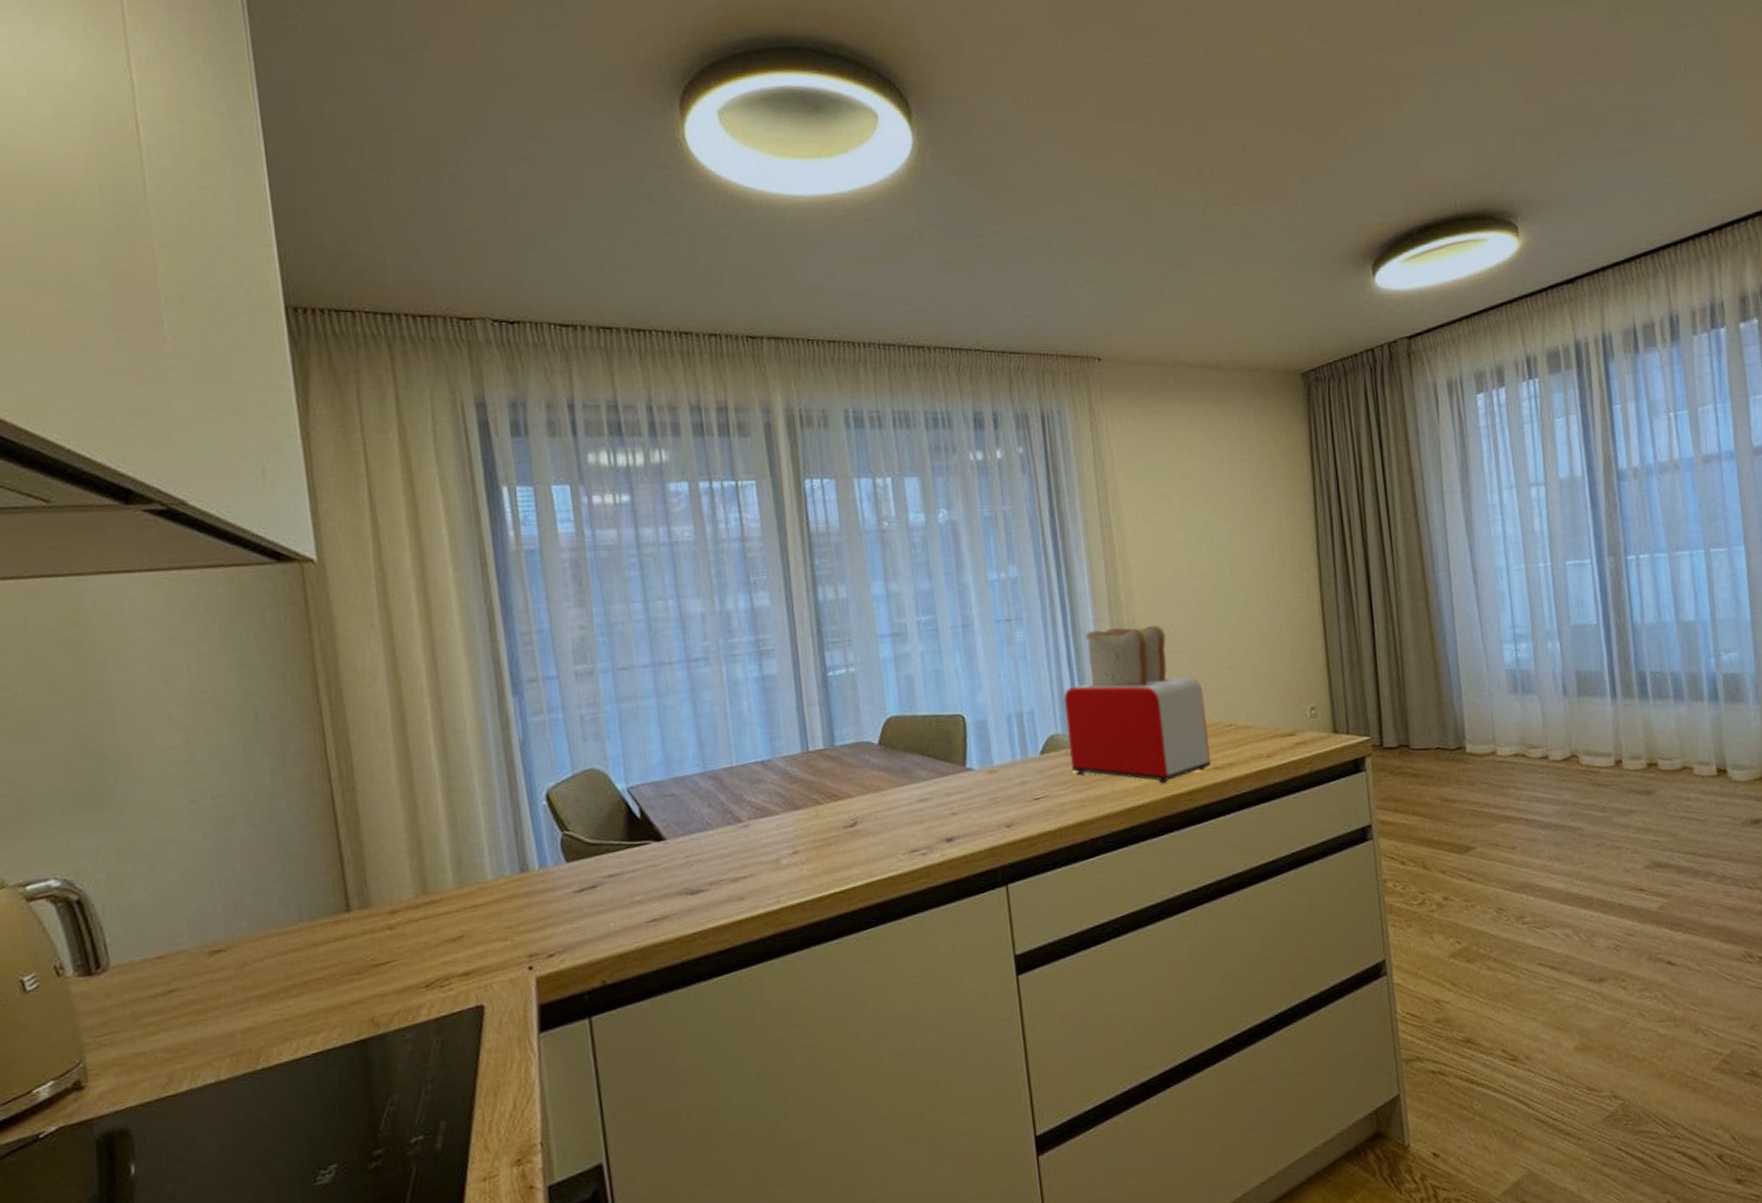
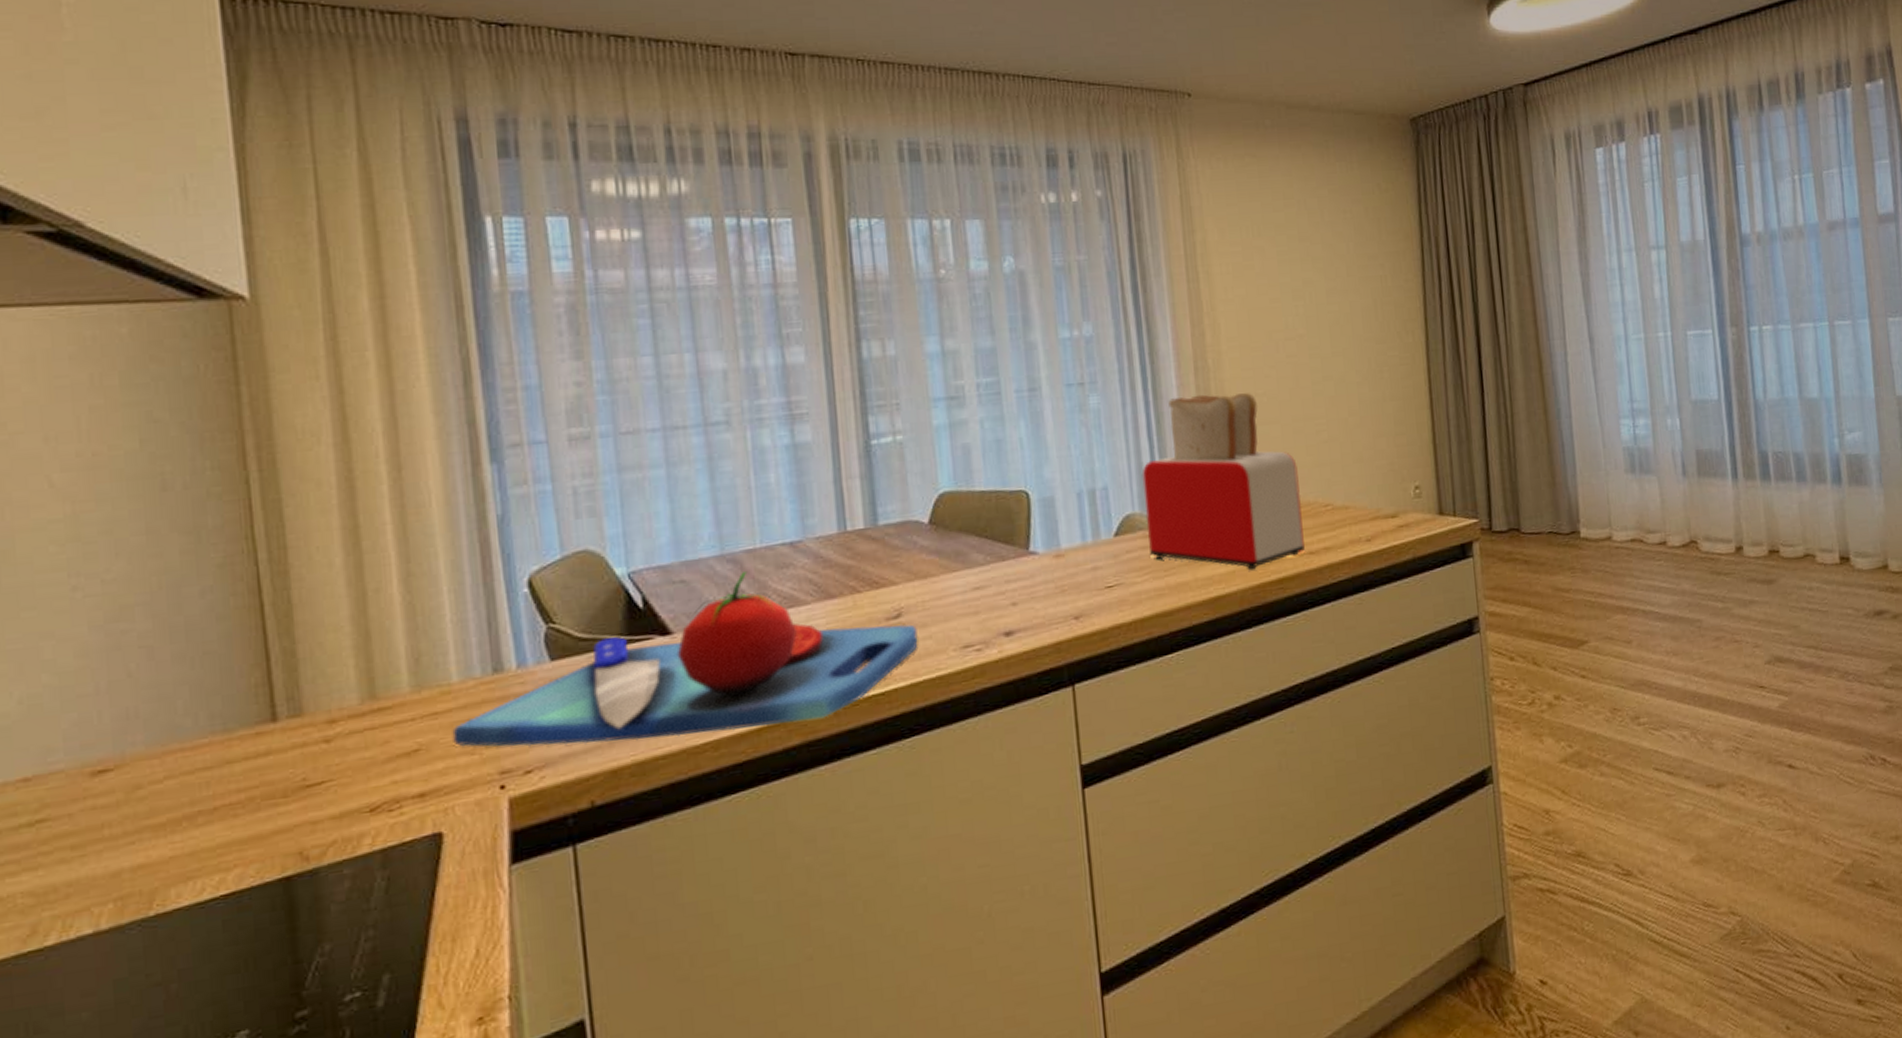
chopping board: none [489,786,872,934] -> present [452,571,918,747]

